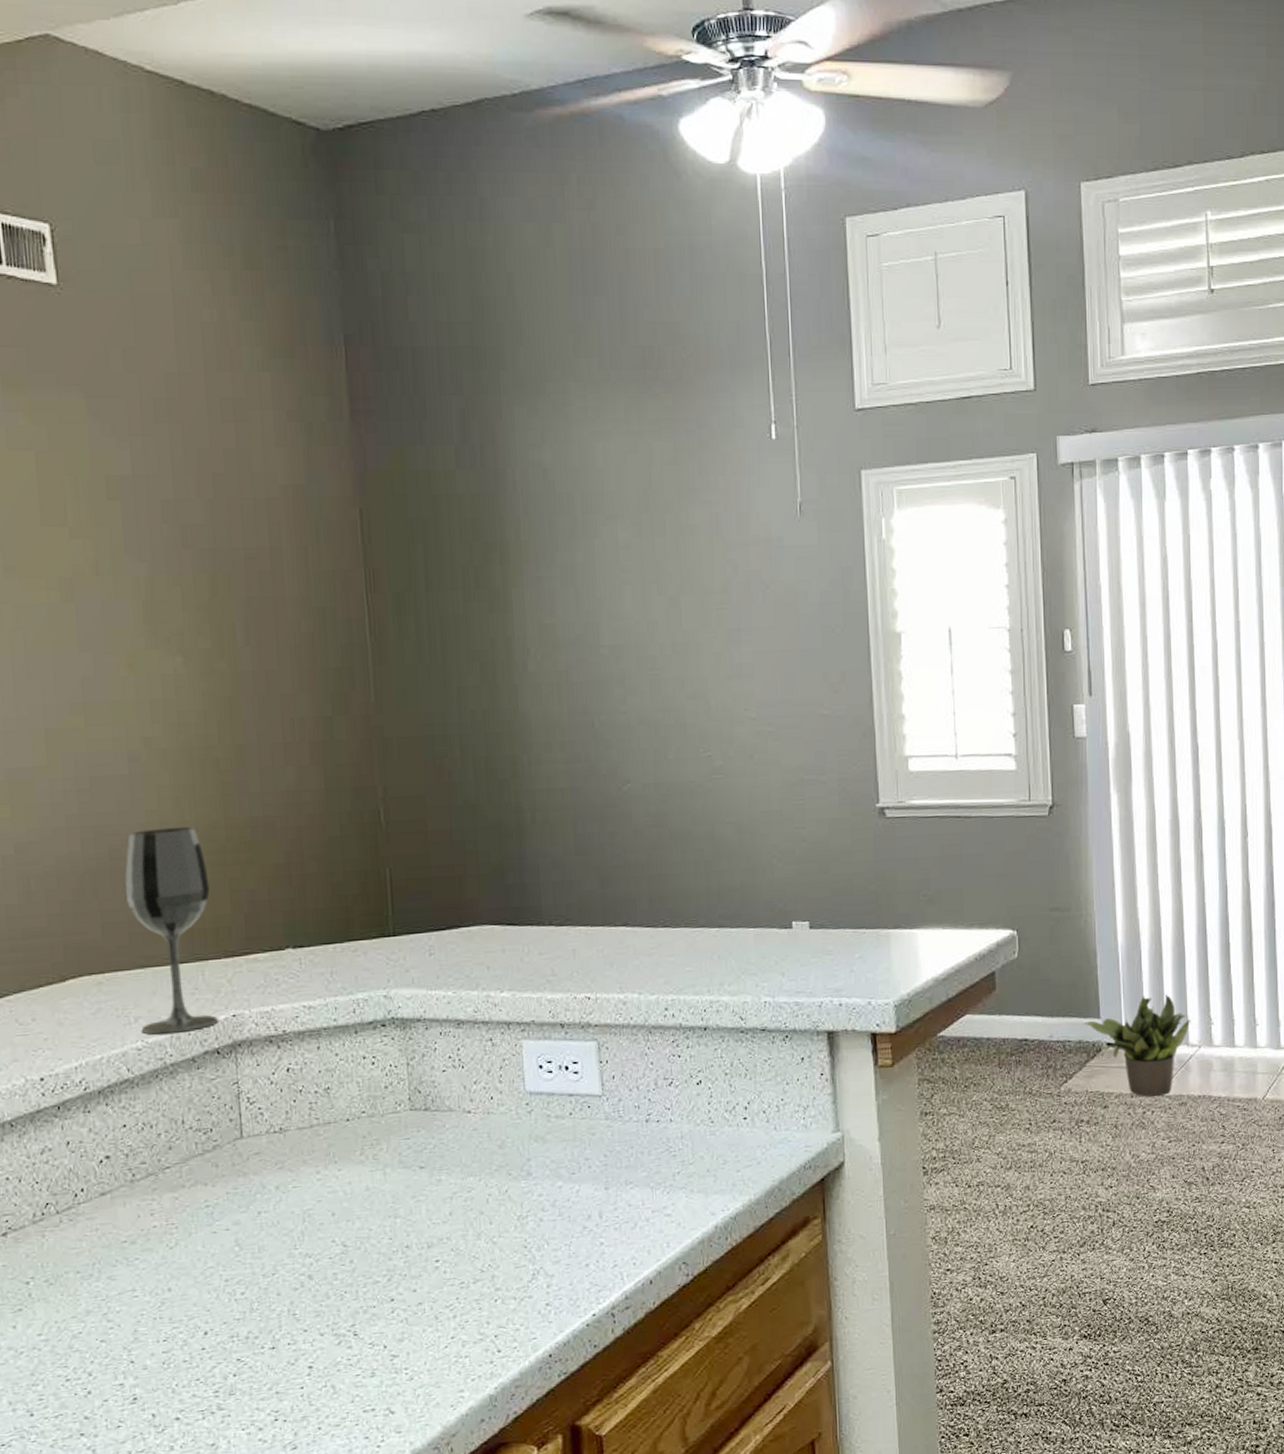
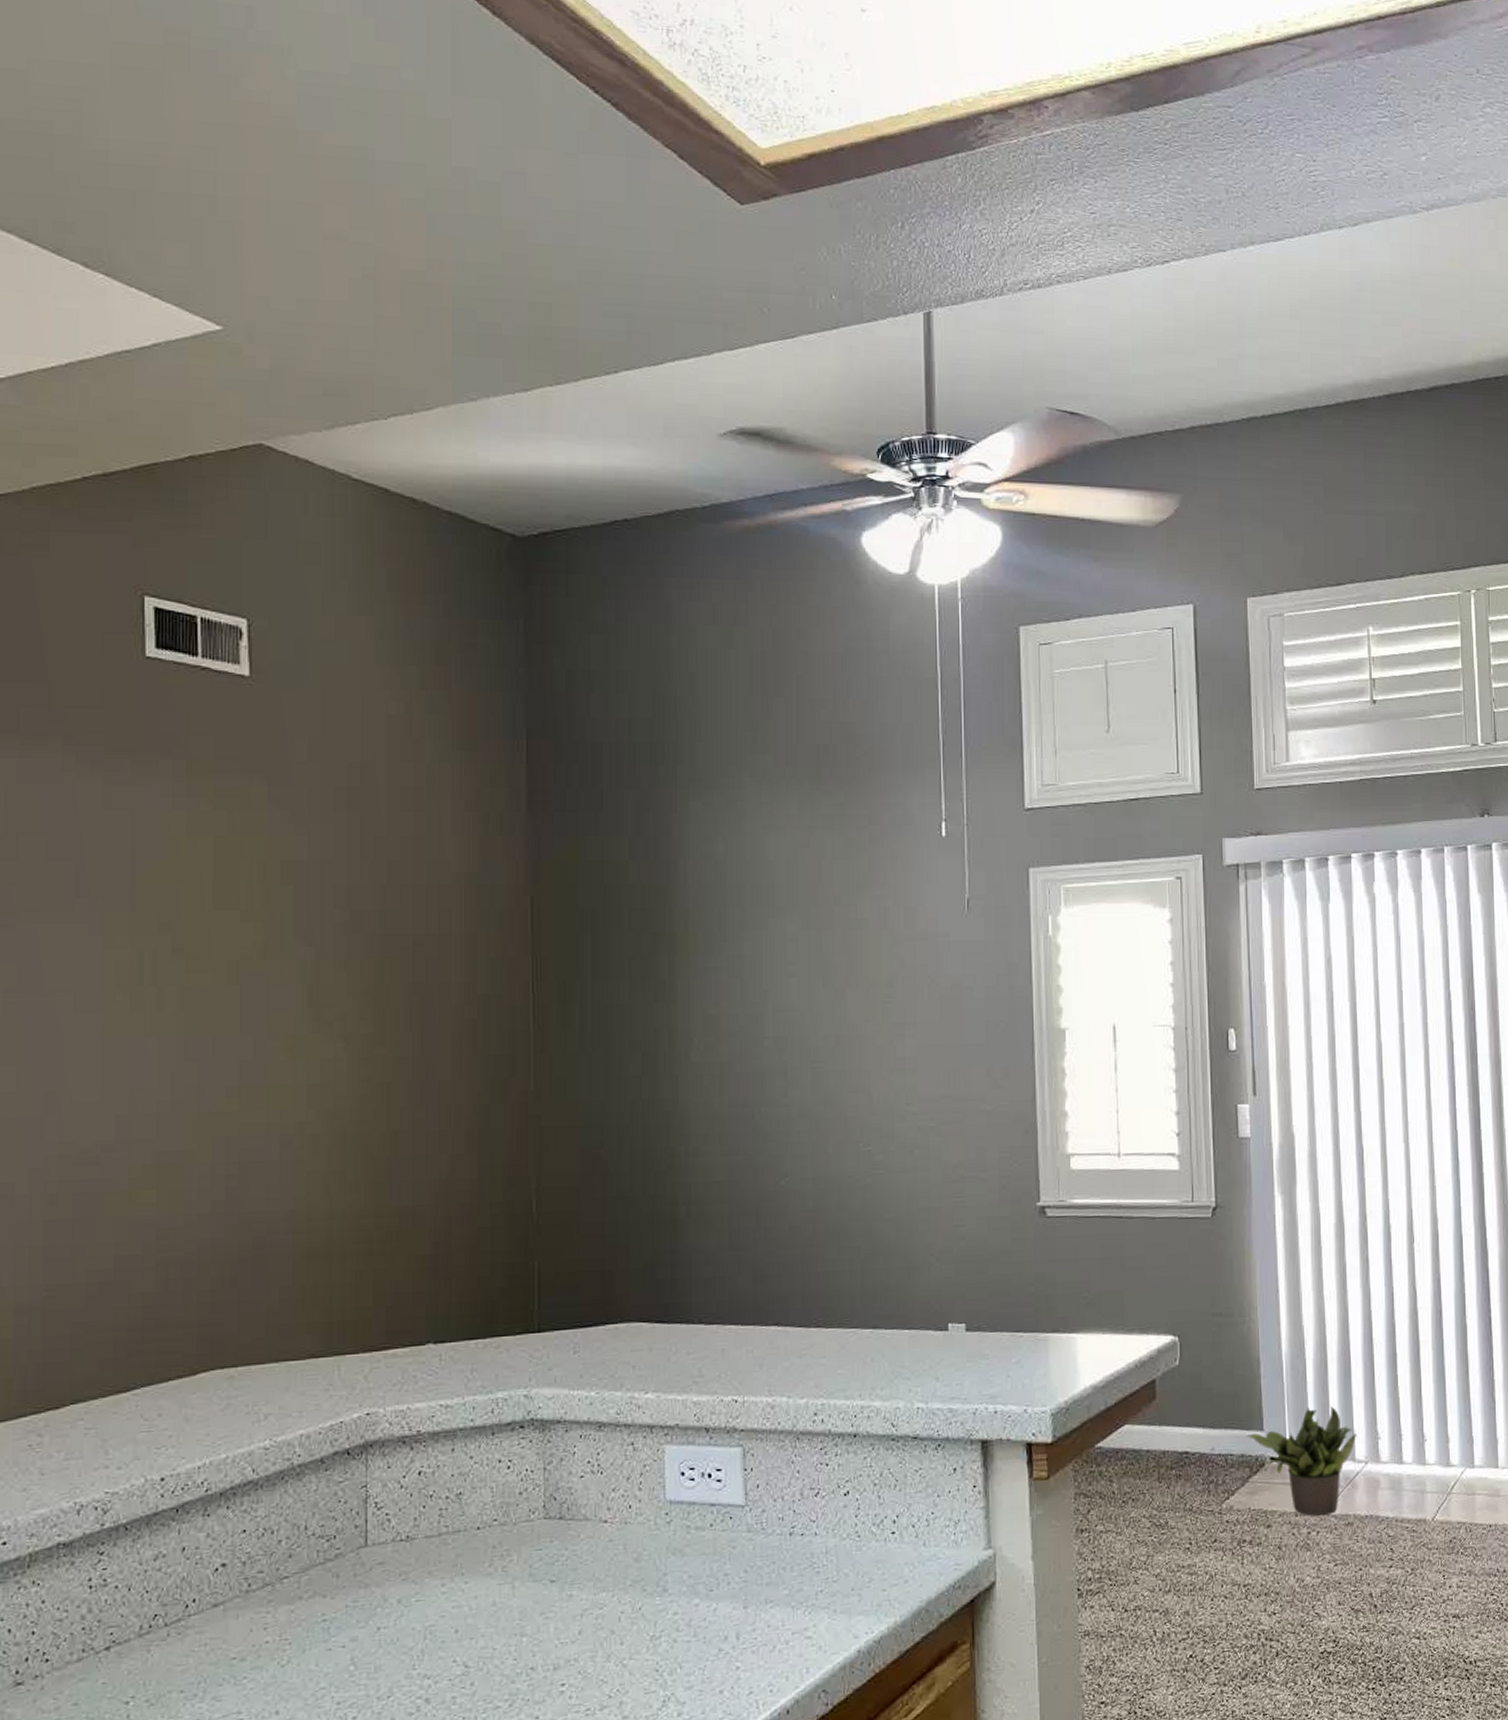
wine glass: present [125,826,218,1036] -> none [265,1214,353,1434]

